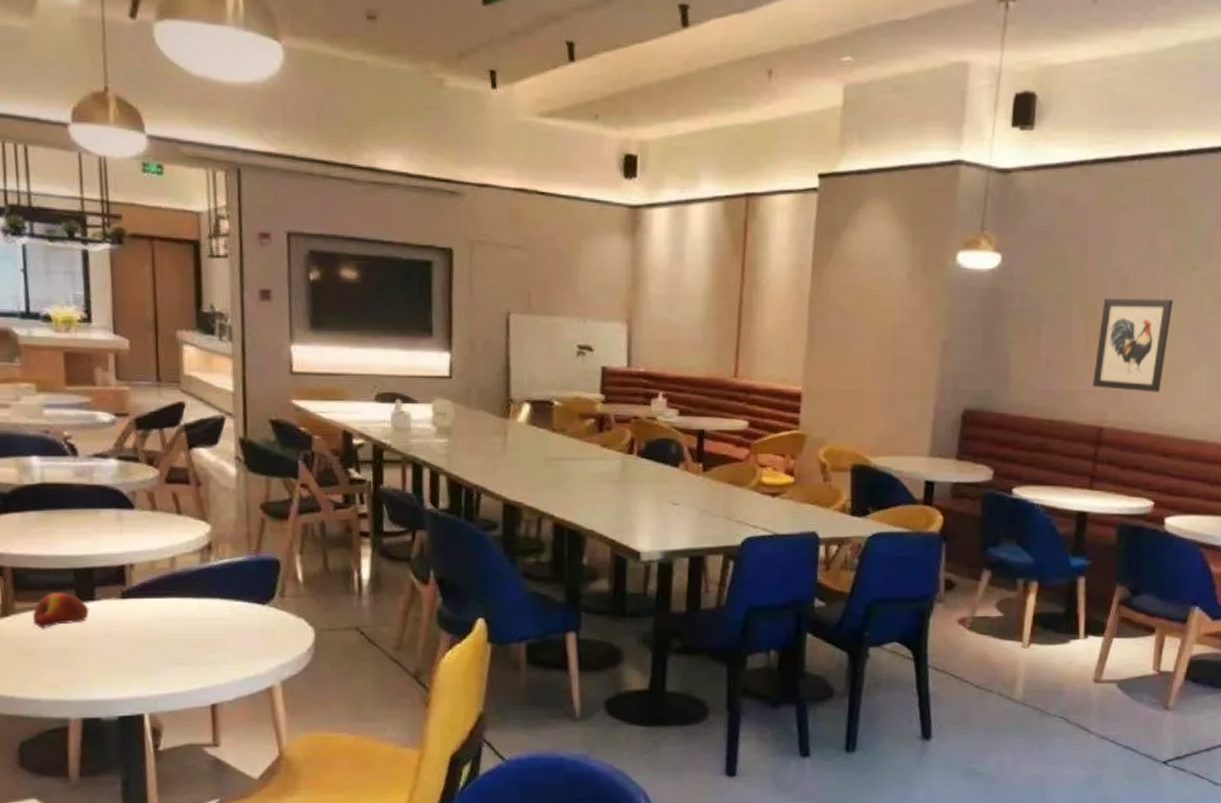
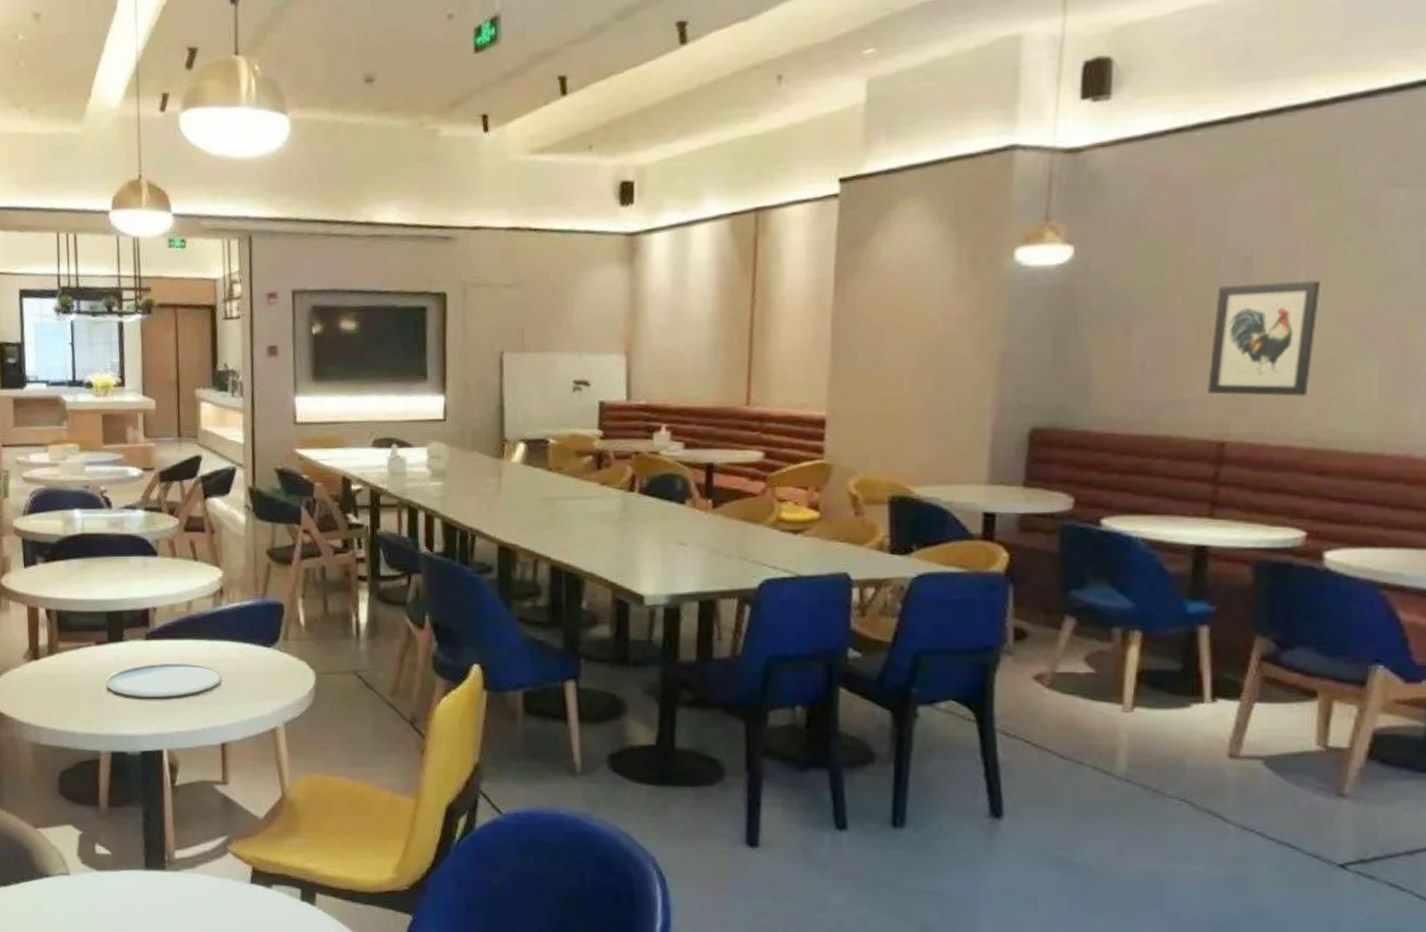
apple: present [33,592,89,629] -> none [73,633,119,667]
plate: none [74,623,211,664] -> present [105,664,222,701]

